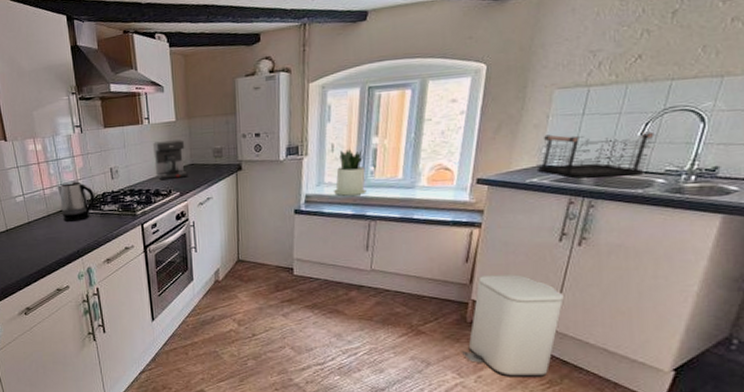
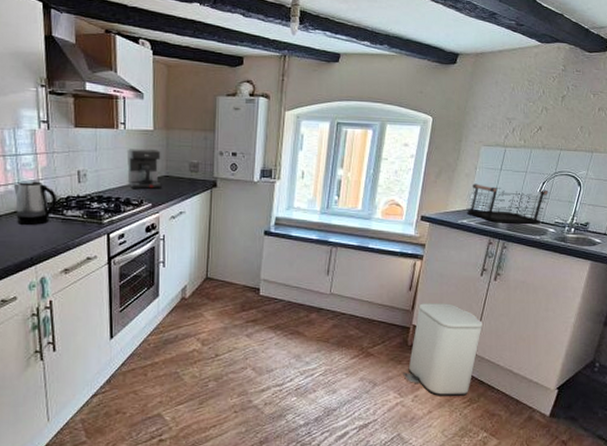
planter: present [333,148,366,197] -> none [301,177,332,223]

